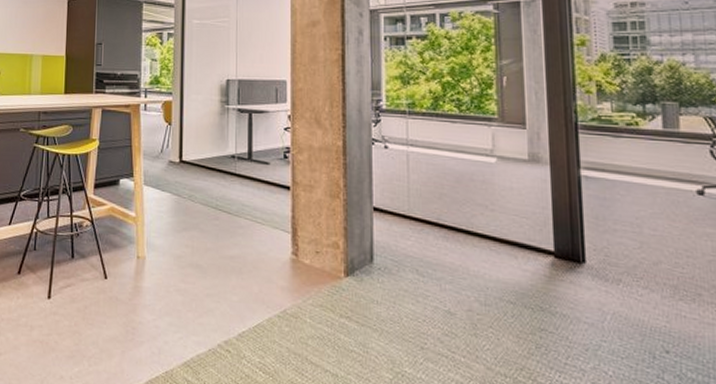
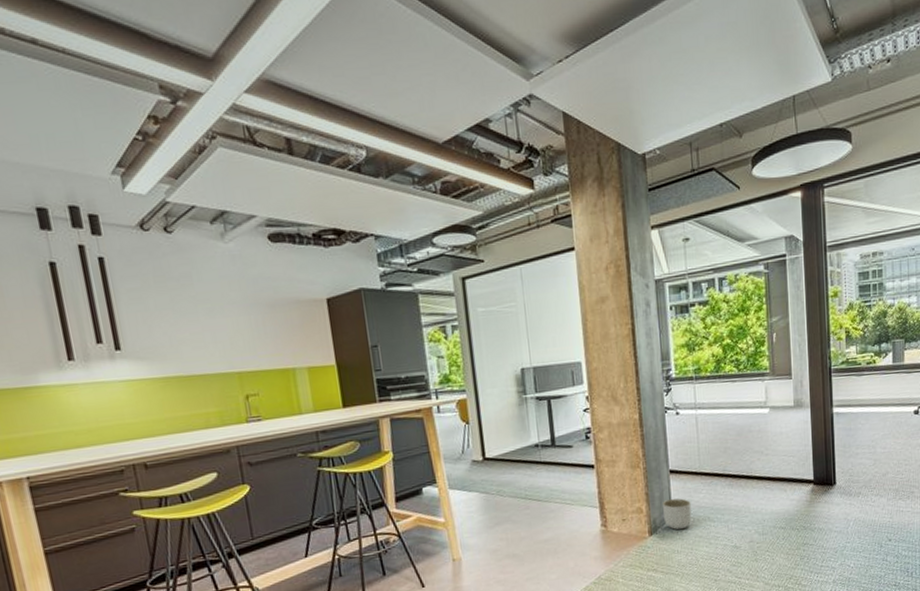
planter: none [362,240,396,278] -> present [662,498,692,530]

